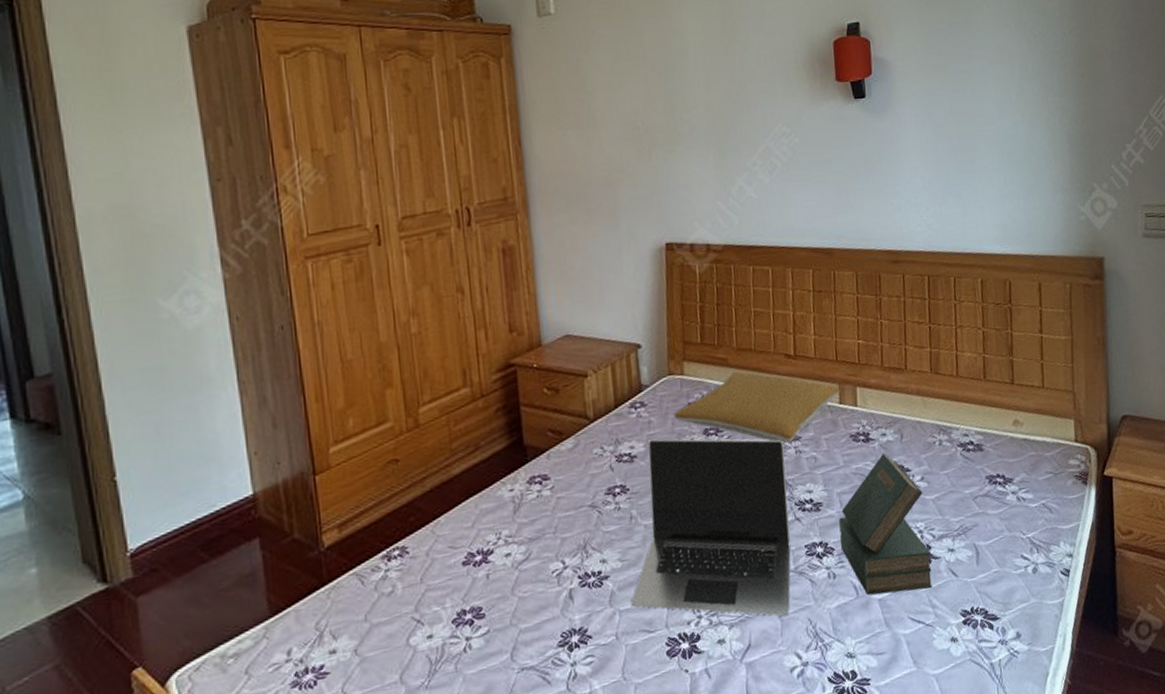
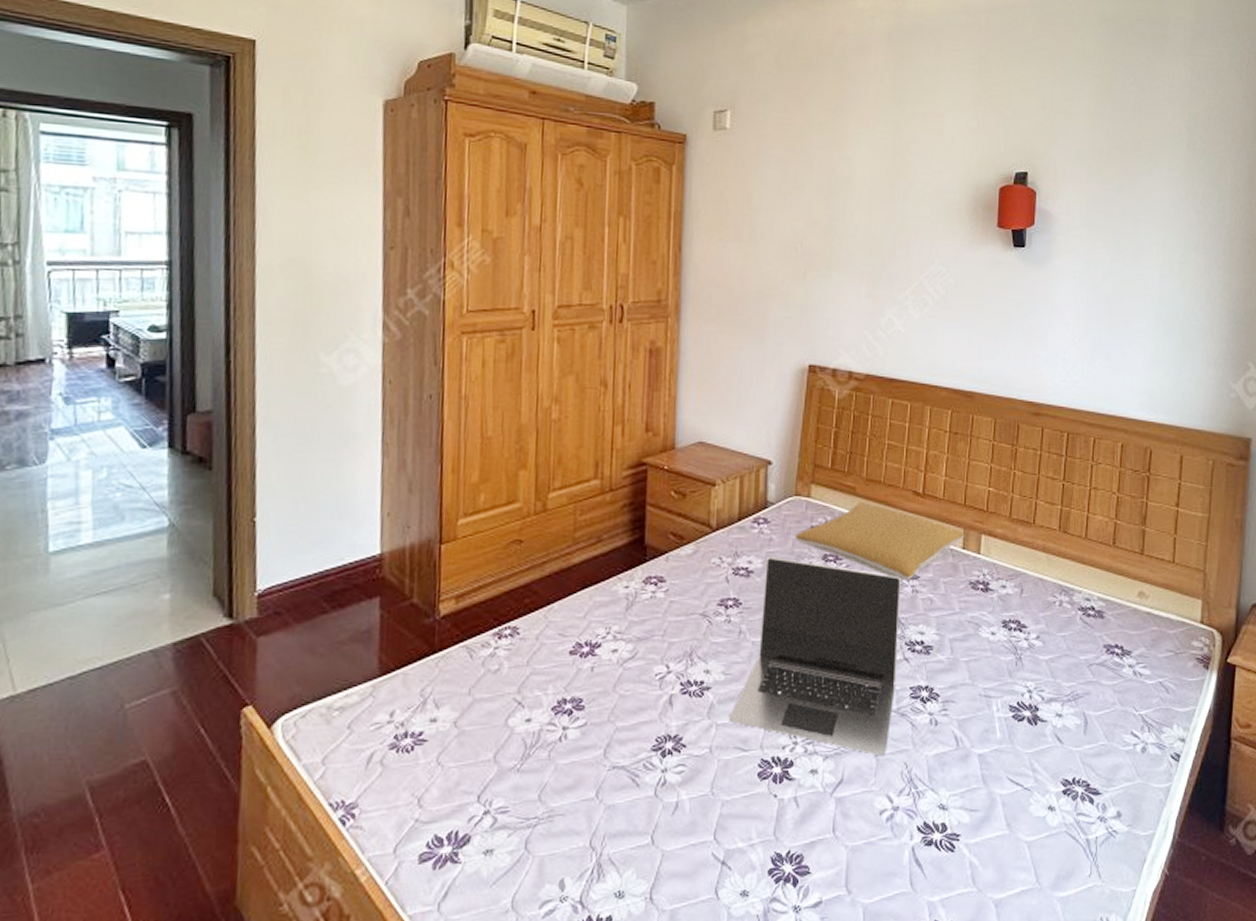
book: present [839,453,932,596] -> none [946,606,1037,751]

